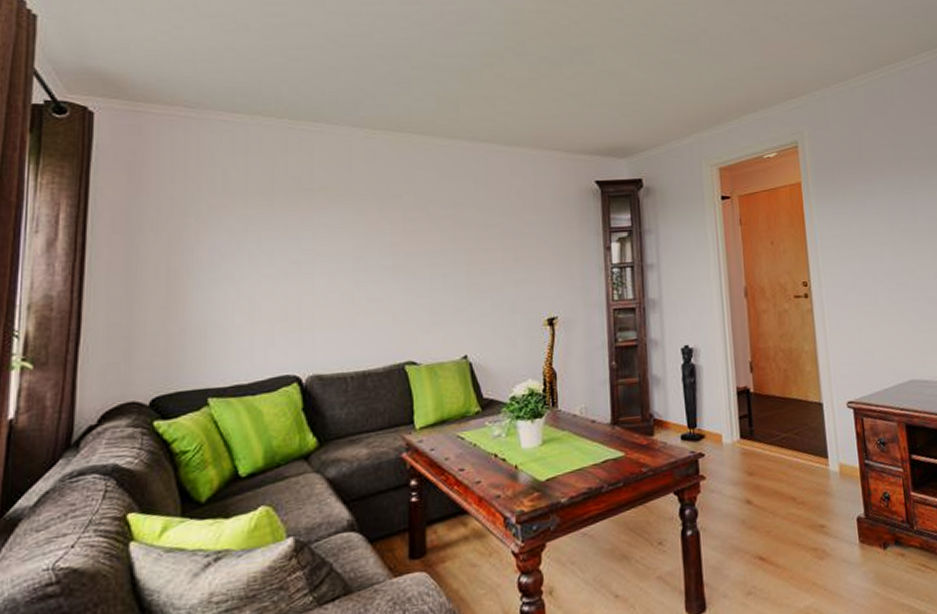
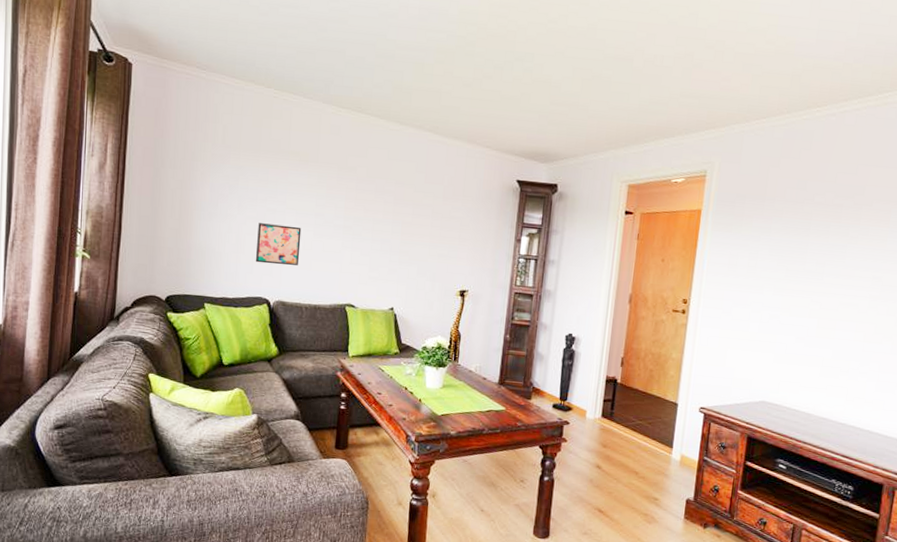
wall art: none [277,277,338,332] -> present [255,223,302,265]

